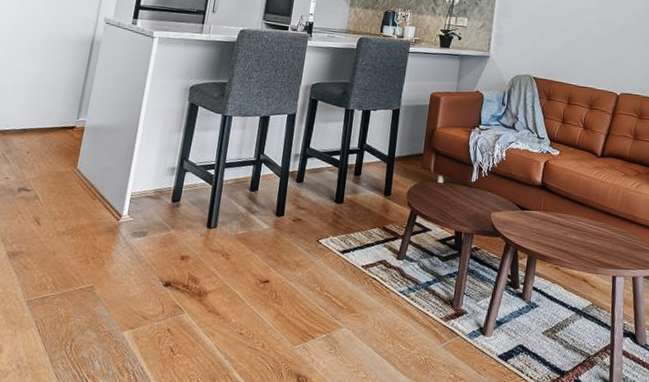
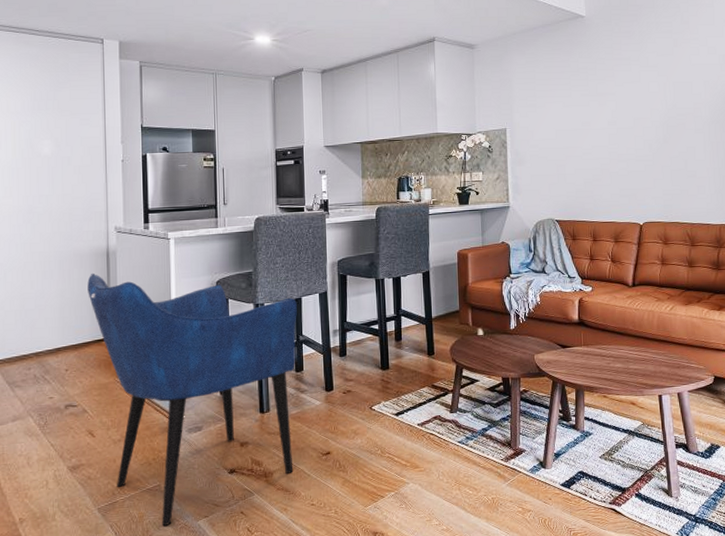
armchair: none [51,59,264,331] -> present [87,273,297,526]

